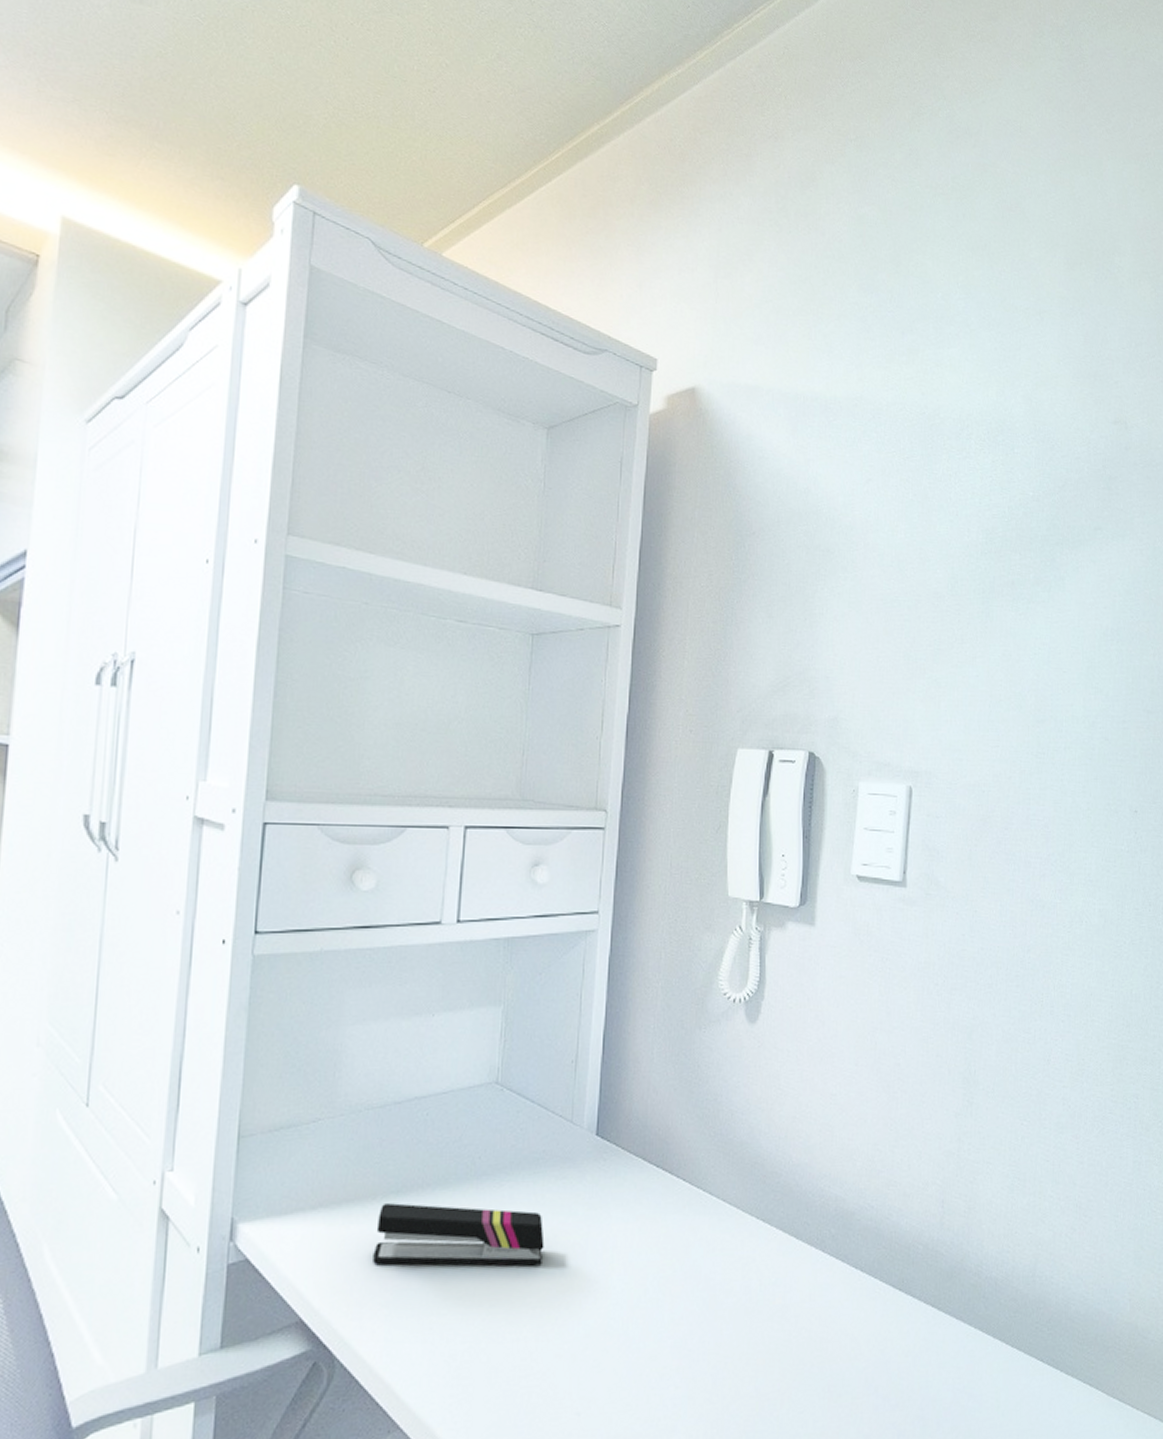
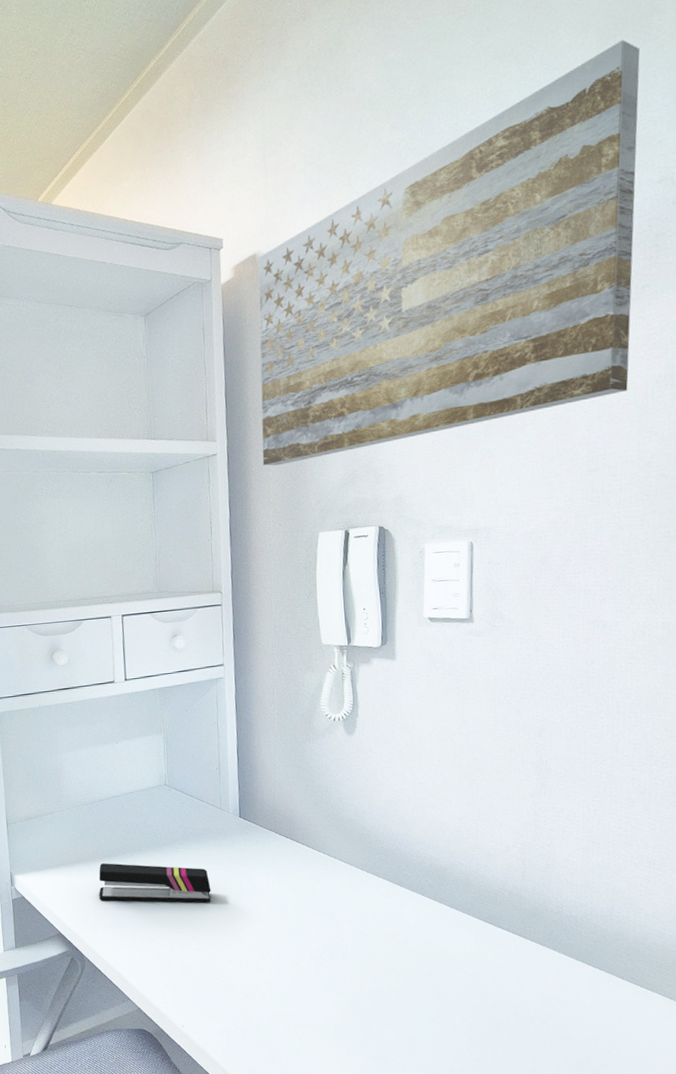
wall art: none [677,270,1102,655] -> present [258,40,640,466]

